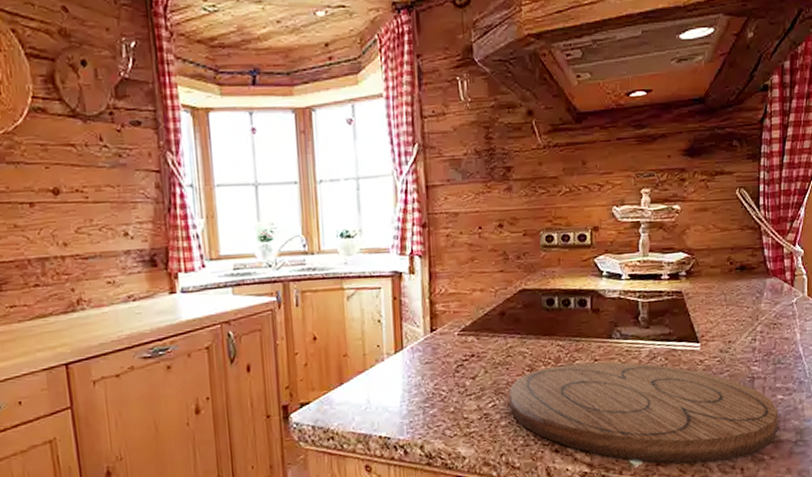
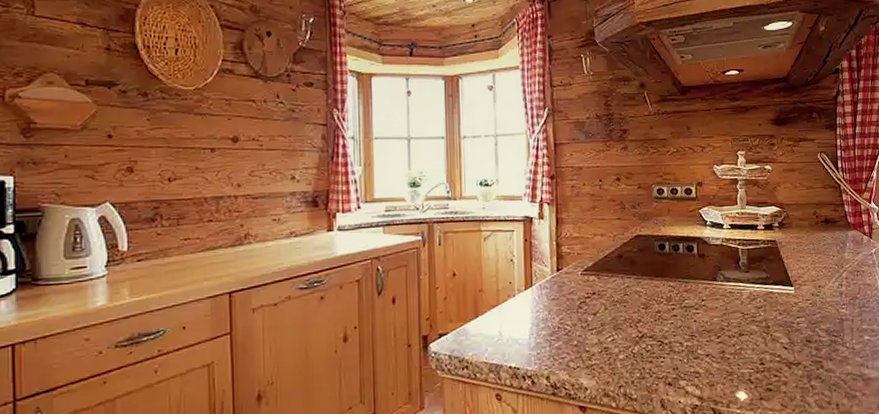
cutting board: present [510,362,779,463] -> none [627,302,867,398]

